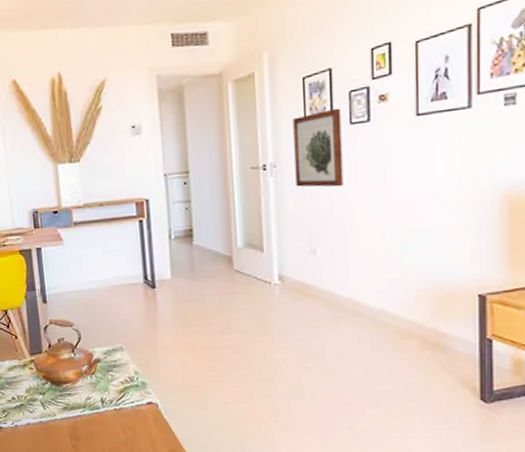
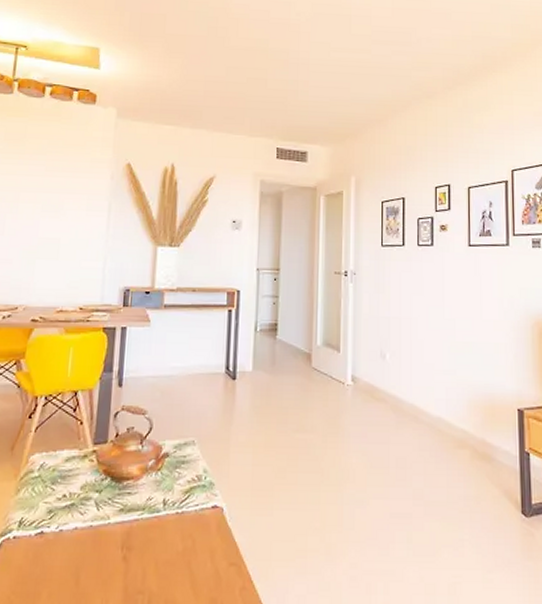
wall art: present [293,108,344,188] -> none [371,231,411,299]

